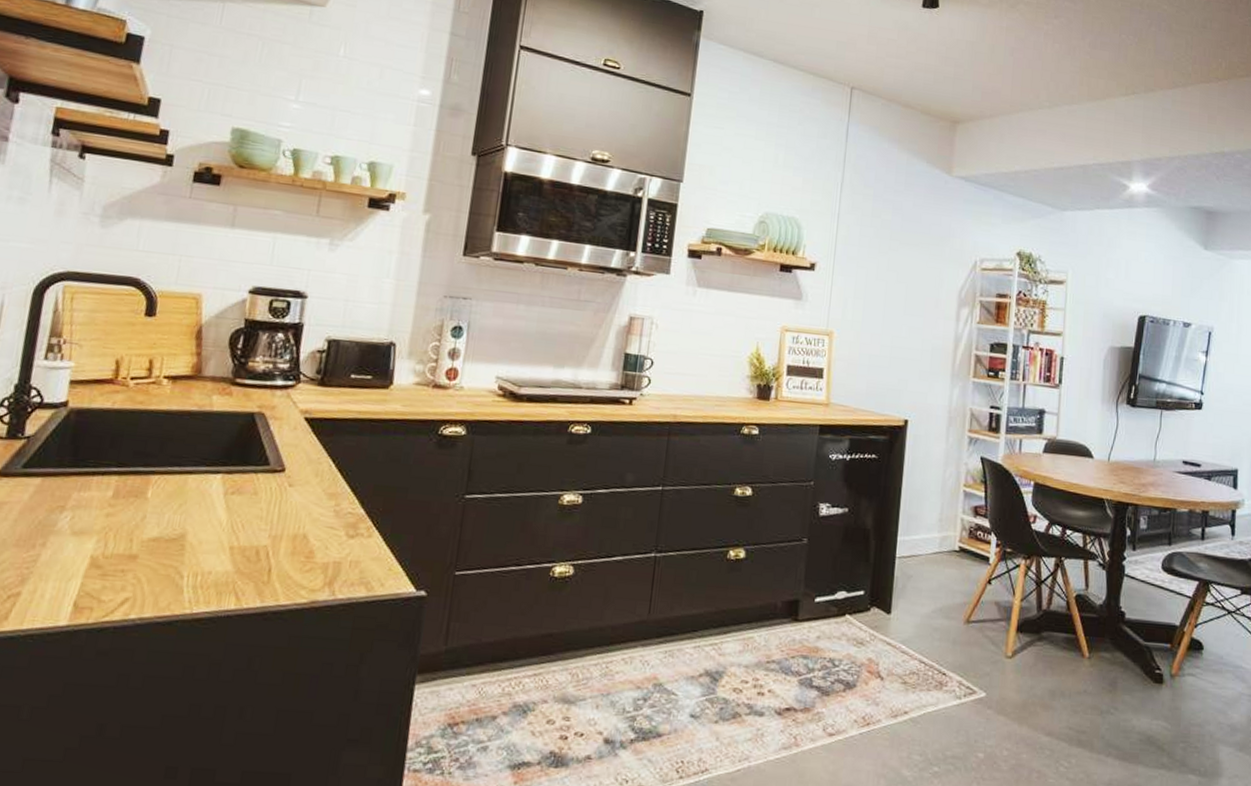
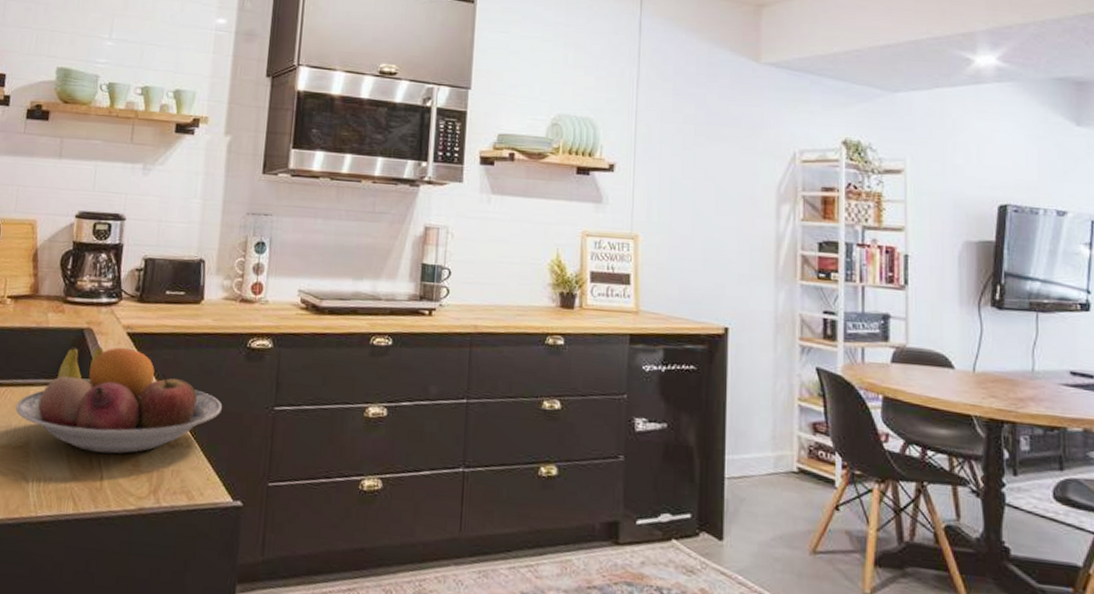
fruit bowl: none [170,432,409,546] -> present [16,346,223,454]

